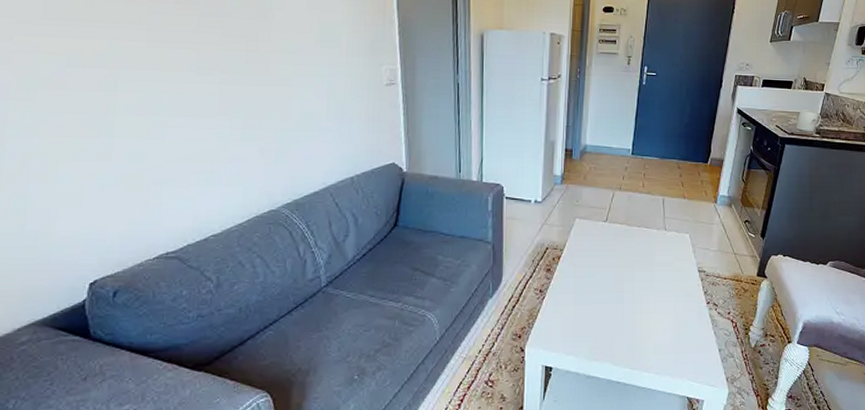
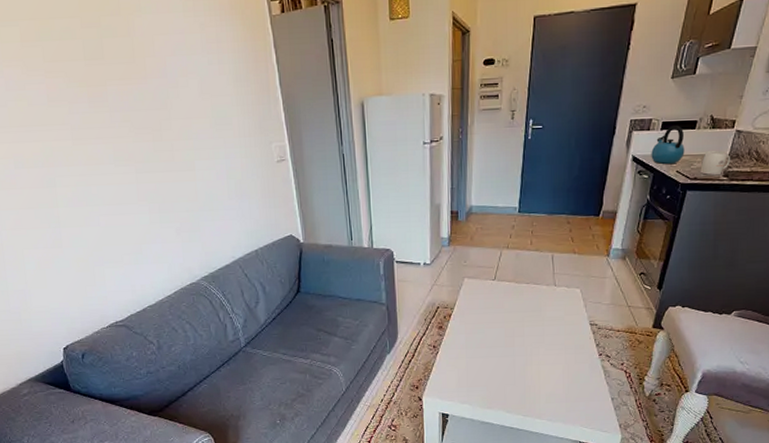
kettle: none [753,84,783,119] -> present [651,125,685,165]

